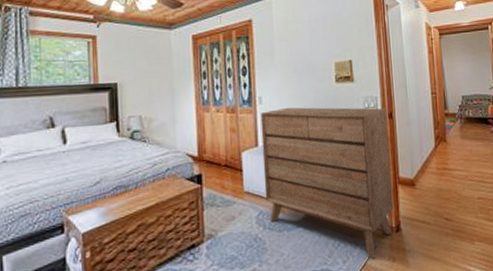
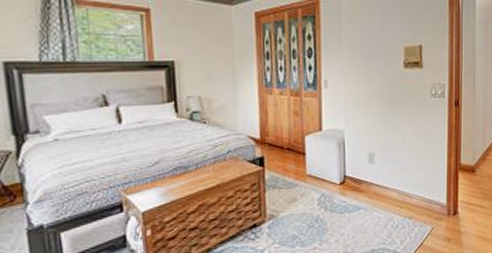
dresser: present [260,107,394,259] -> none [325,91,453,239]

